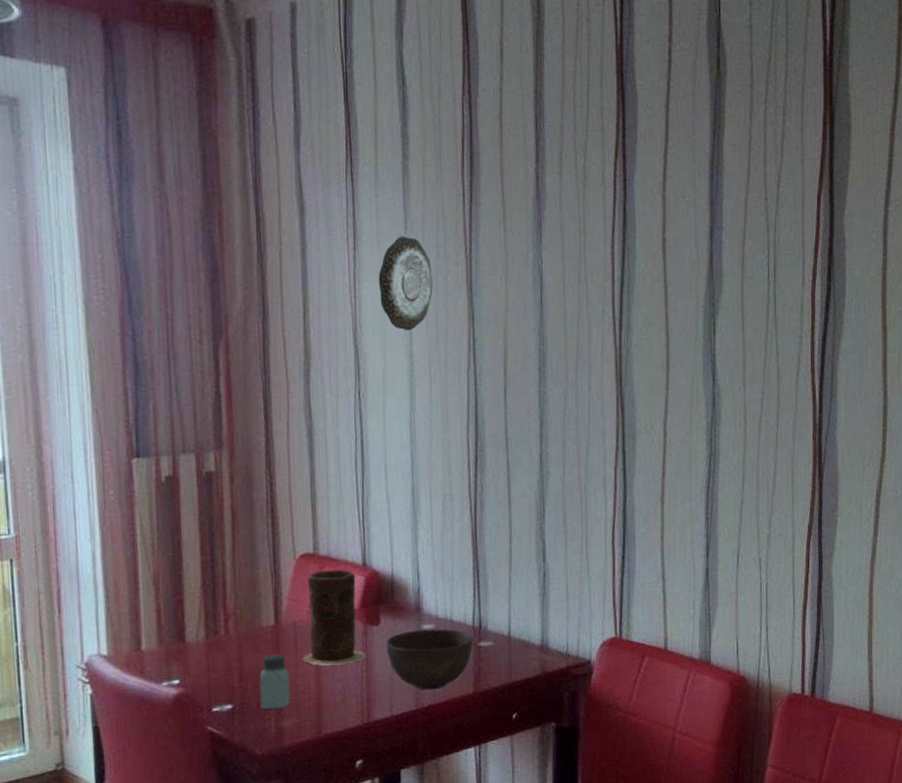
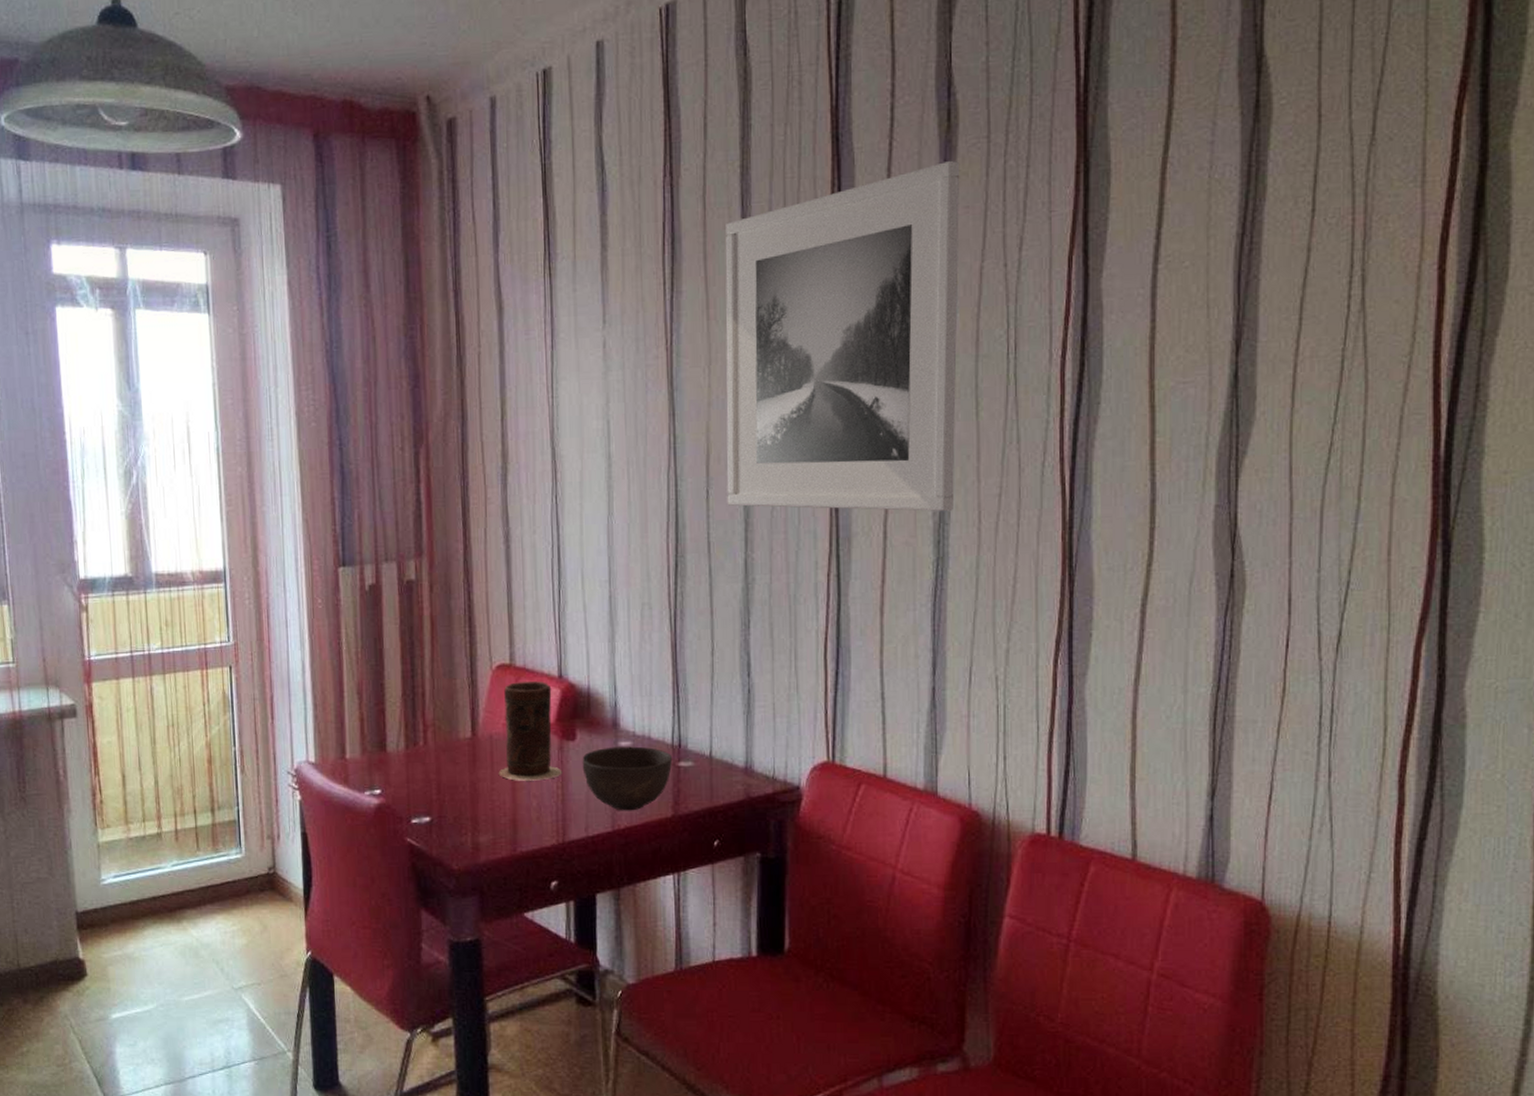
saltshaker: present [259,654,291,710] -> none [456,767,487,823]
decorative plate: present [378,235,433,331] -> none [576,330,632,431]
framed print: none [520,103,728,413] -> present [725,160,960,511]

